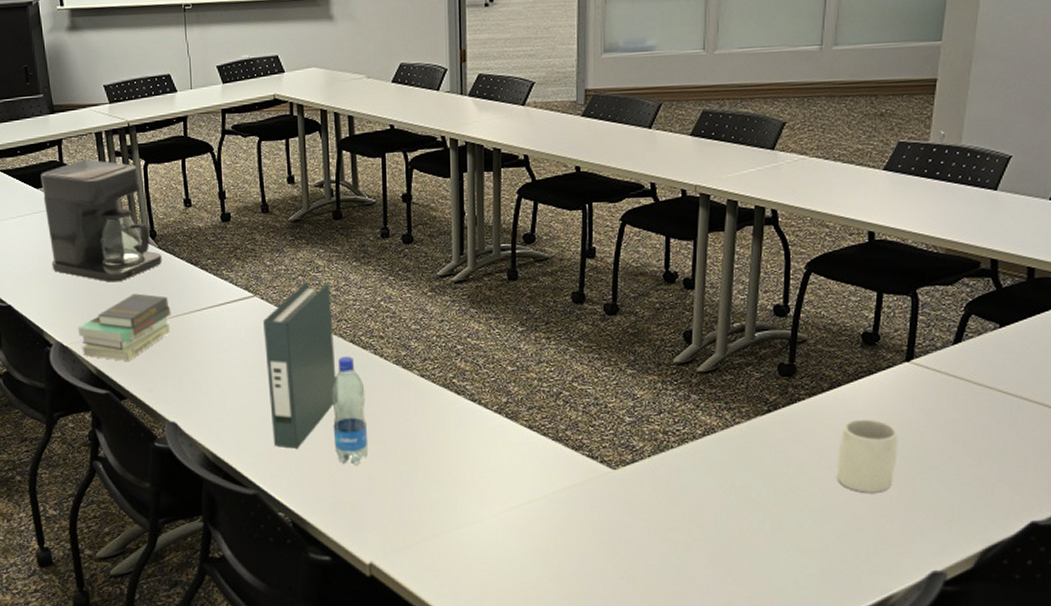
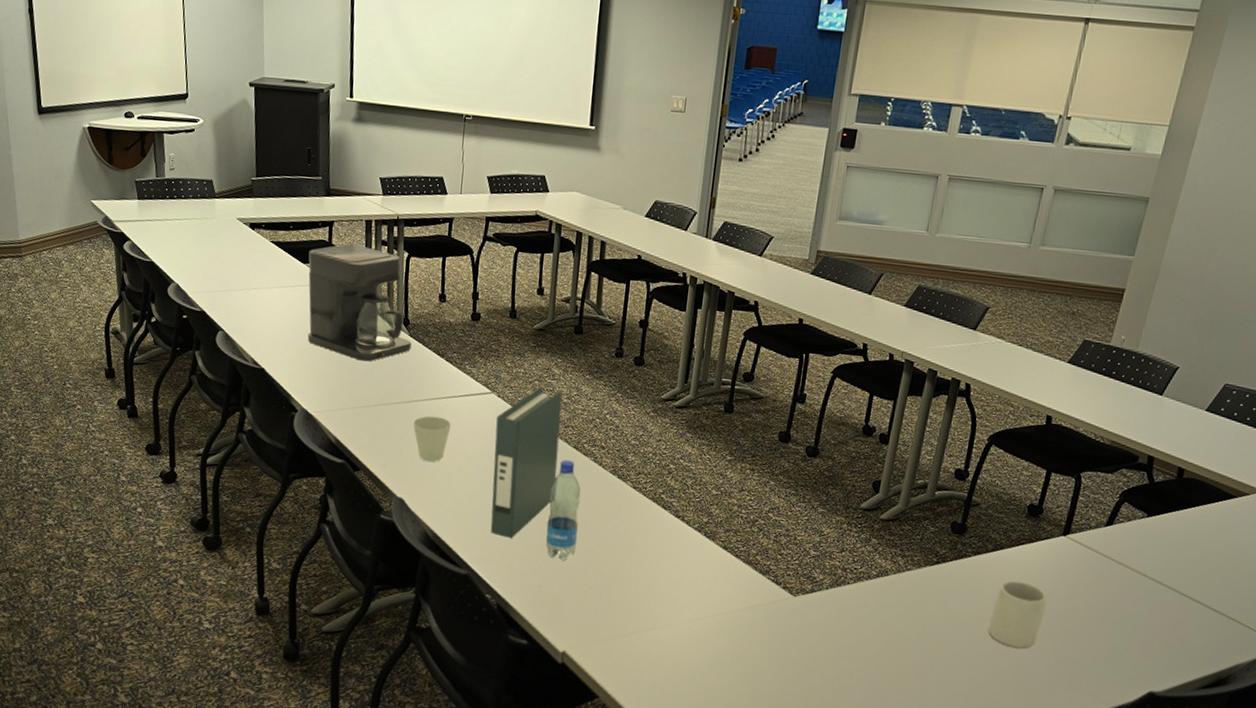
books: present [77,293,171,361] -> none [323,374,413,436]
cup: none [175,330,216,380] -> present [413,416,451,462]

